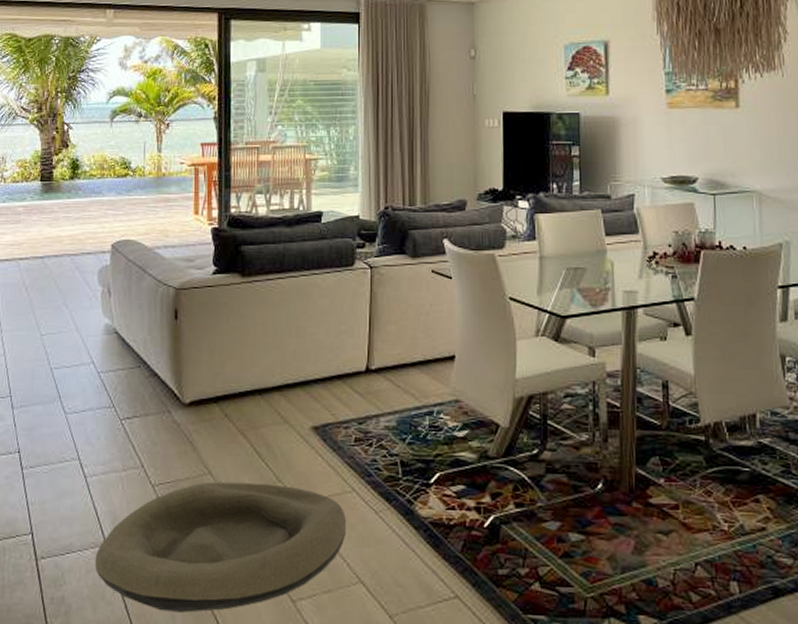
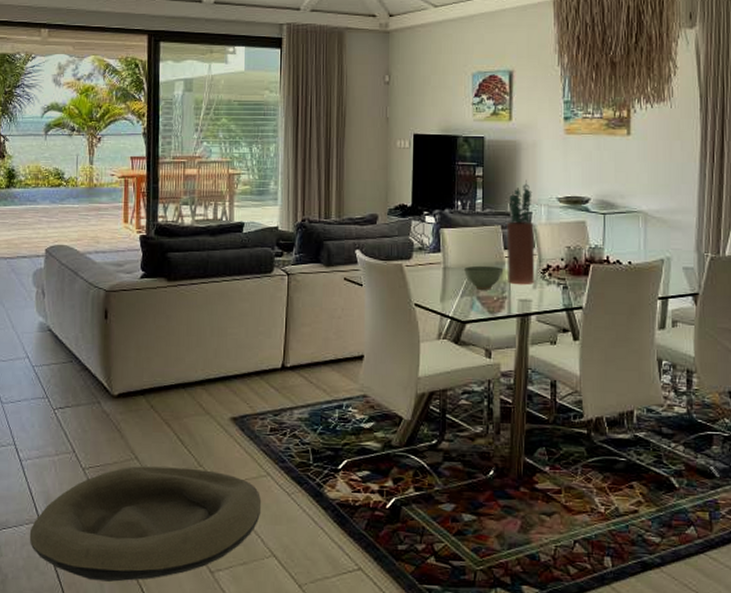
bowl: none [561,254,606,281] -> present [463,265,504,290]
vase: none [607,159,641,275] -> present [507,180,535,285]

